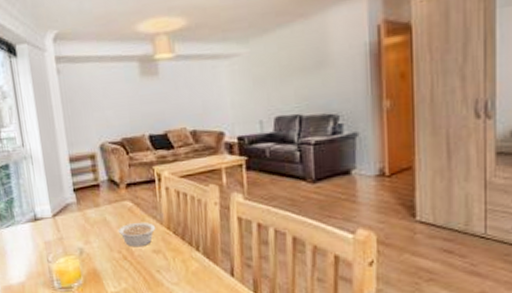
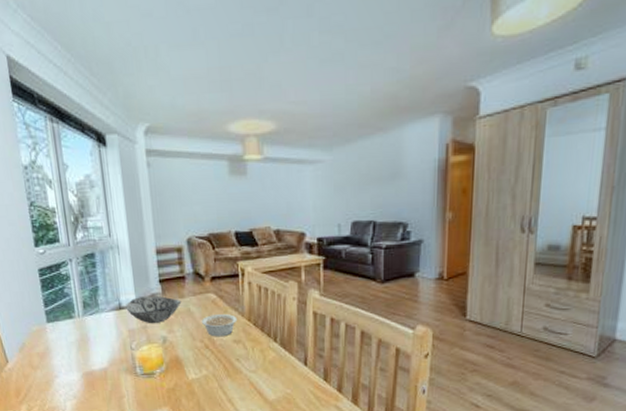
decorative bowl: none [41,205,97,235] -> present [126,295,182,324]

